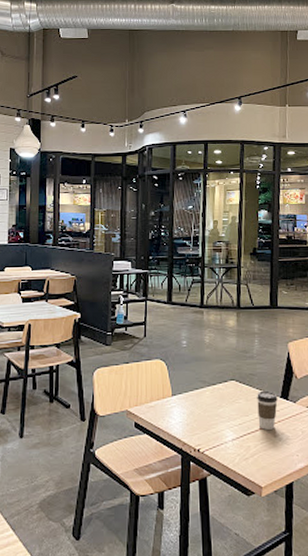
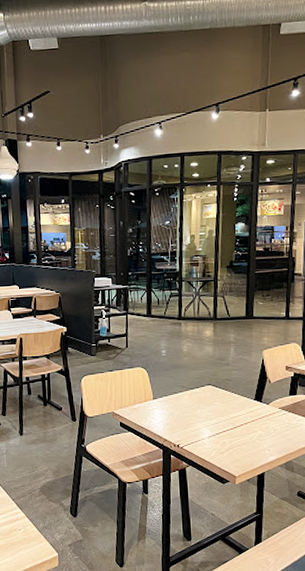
coffee cup: present [257,390,278,430] -> none [232,394,252,428]

